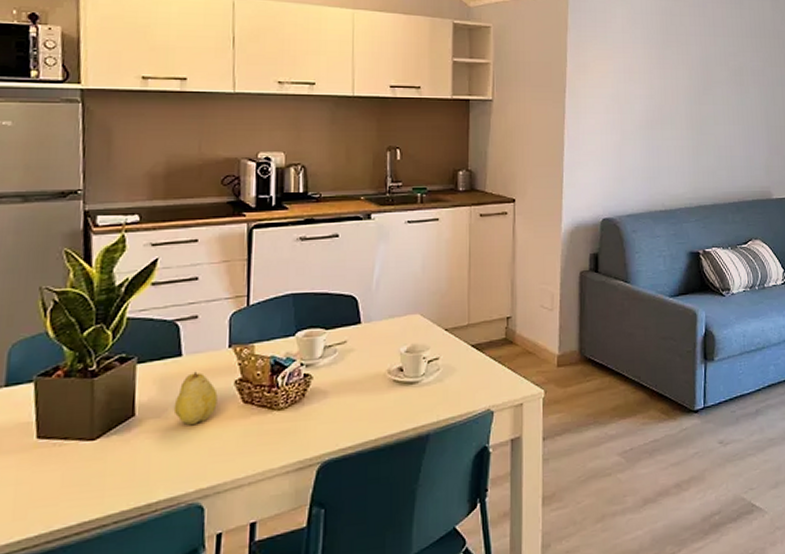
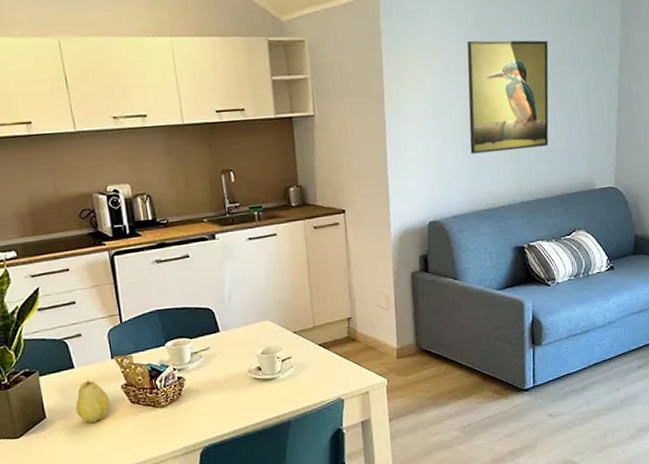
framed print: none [649,43,730,153] -> present [467,40,549,154]

